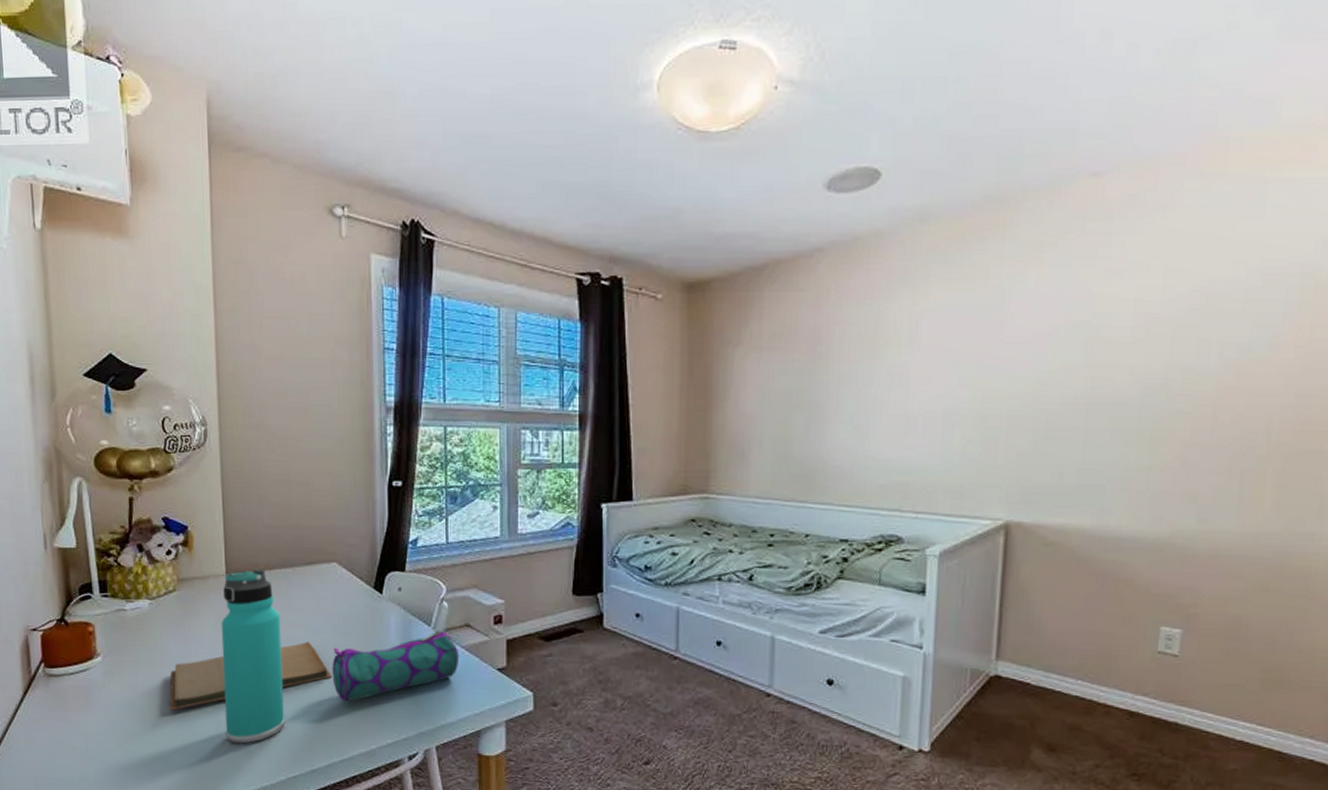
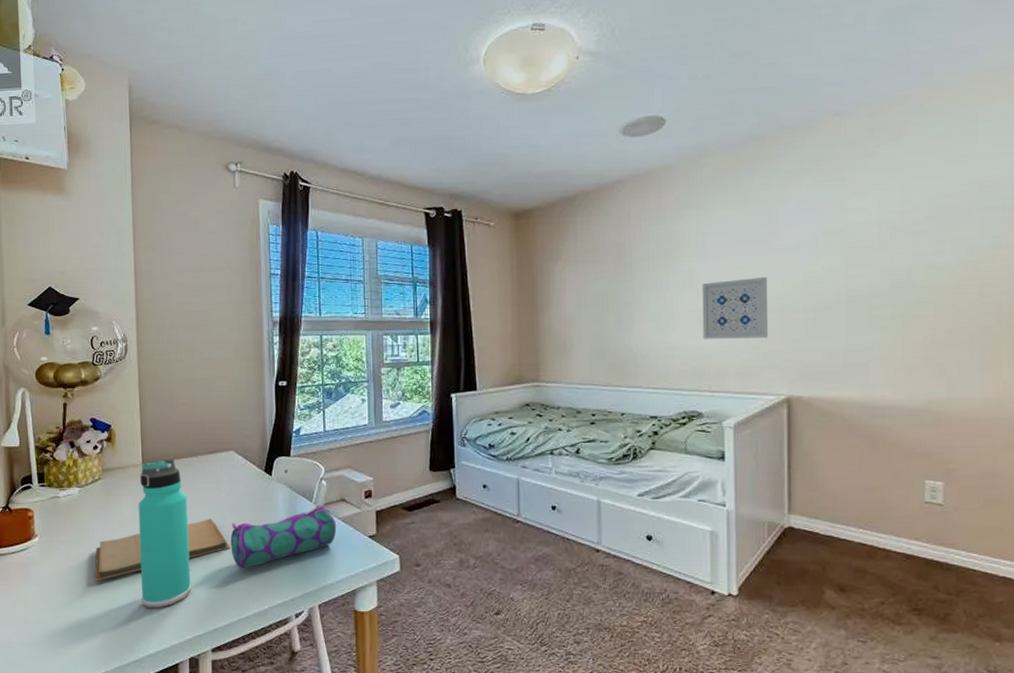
wall art: none [909,375,993,450] -> present [702,276,769,339]

